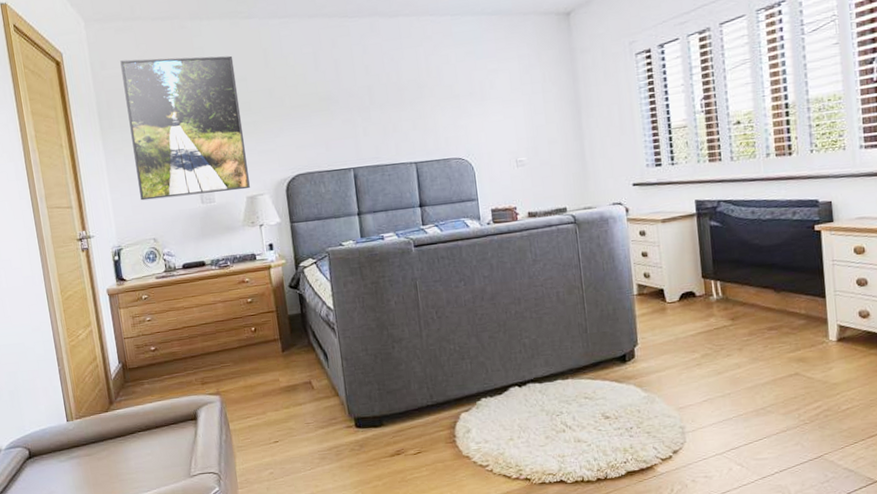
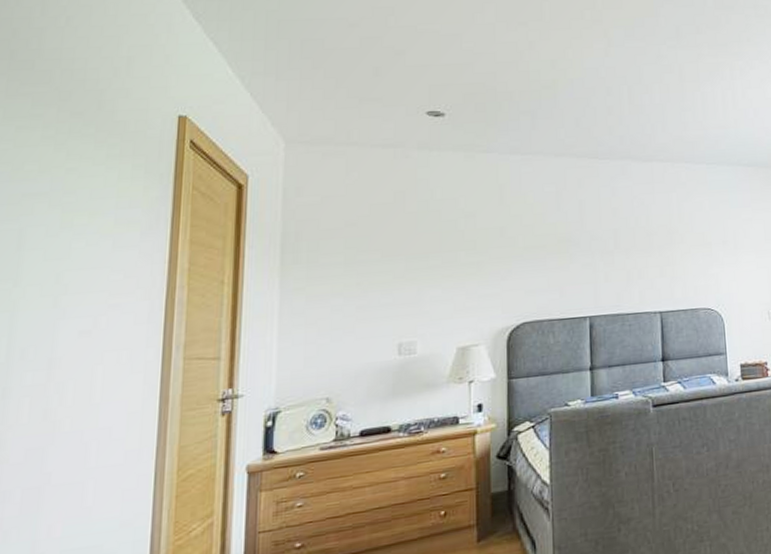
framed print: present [120,55,250,201] -> none [318,187,464,351]

